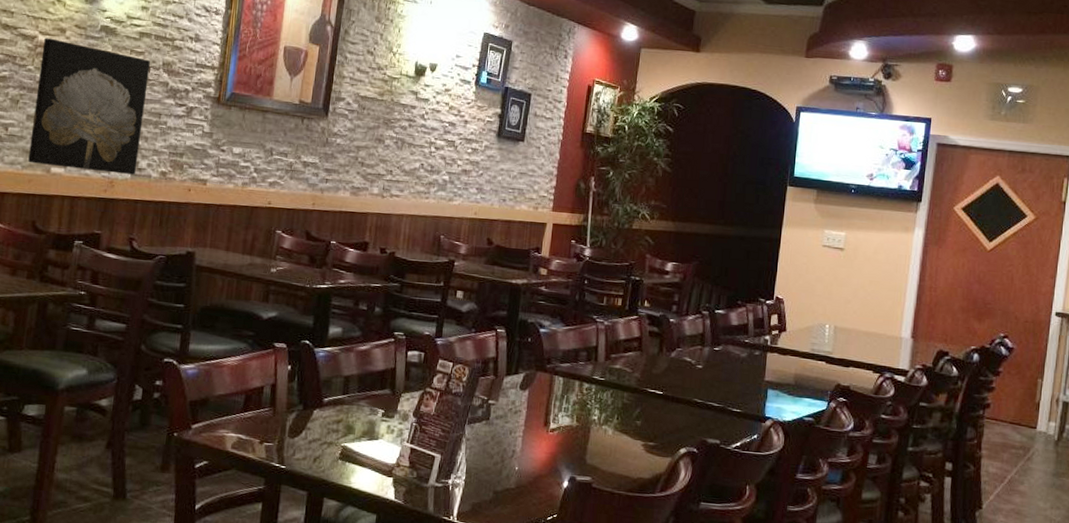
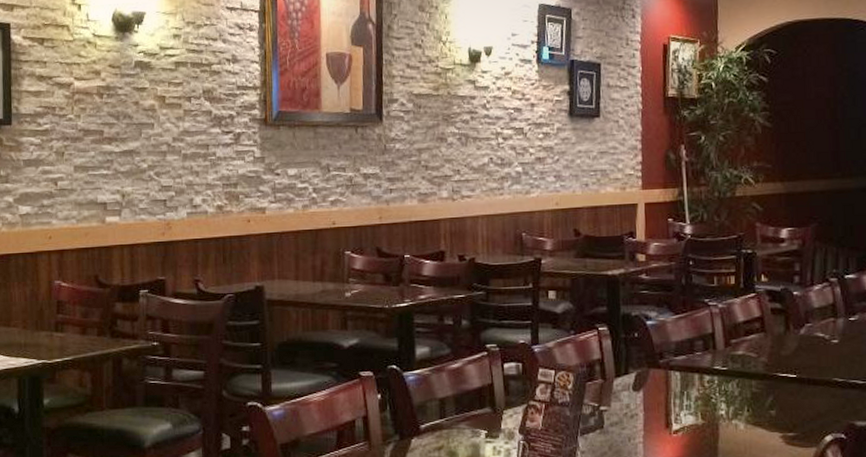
wall art: present [28,38,150,175] -> none [80,82,192,216]

